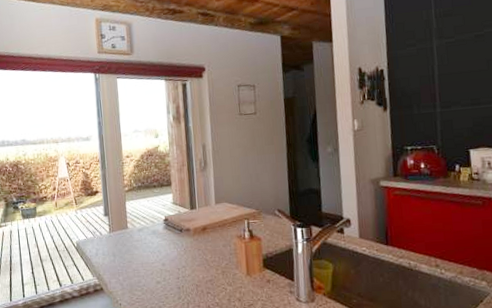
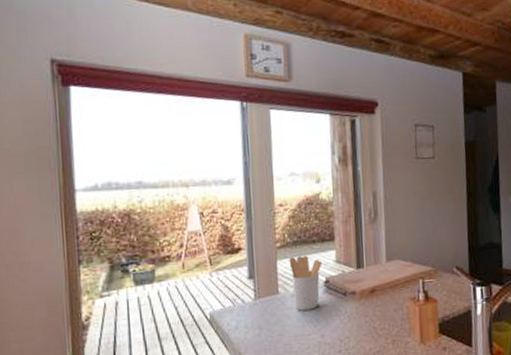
utensil holder: none [135,198,162,243] -> present [289,255,323,311]

